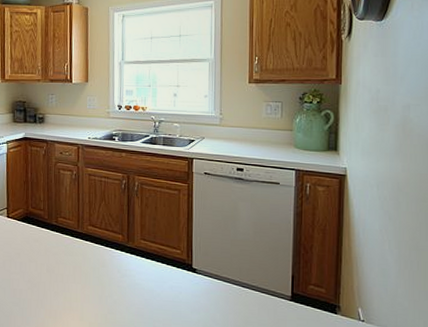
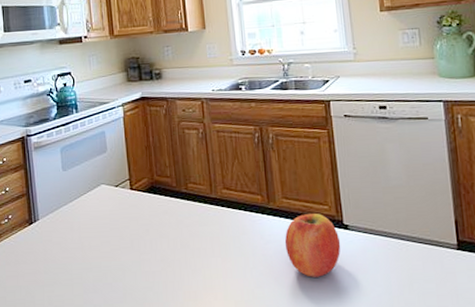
fruit: none [138,255,188,311] -> present [284,214,341,277]

